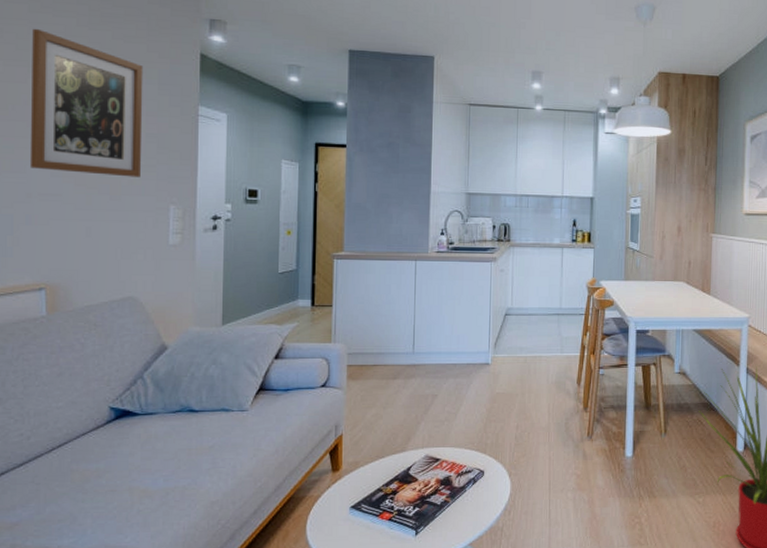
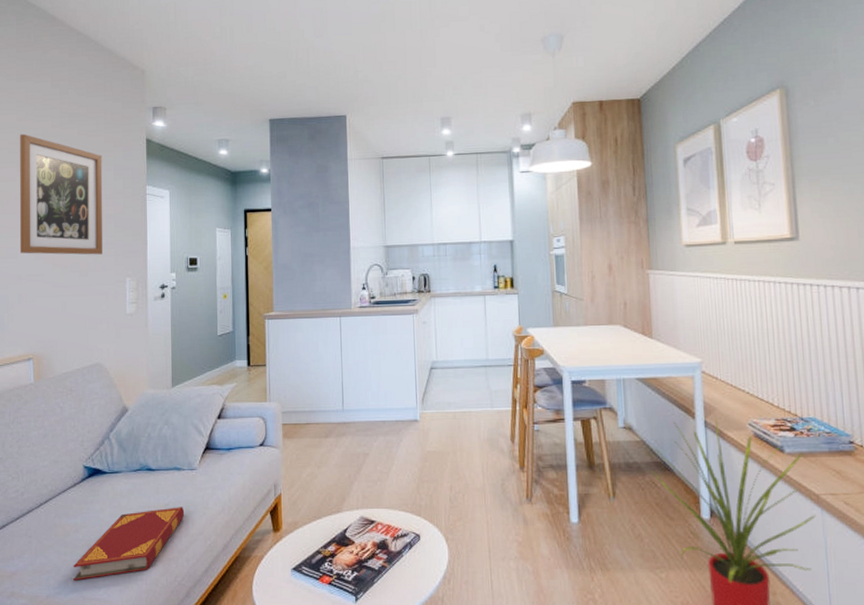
hardback book: none [93,449,232,529] -> present [73,507,185,581]

